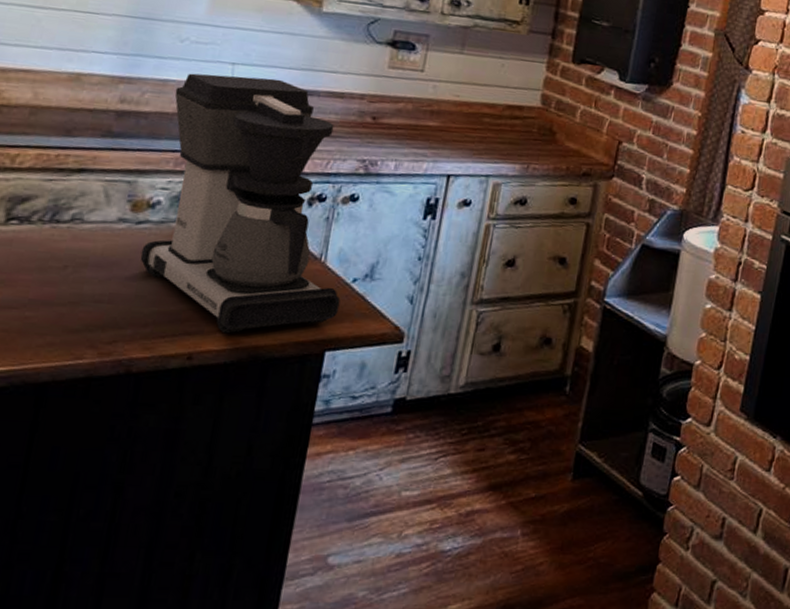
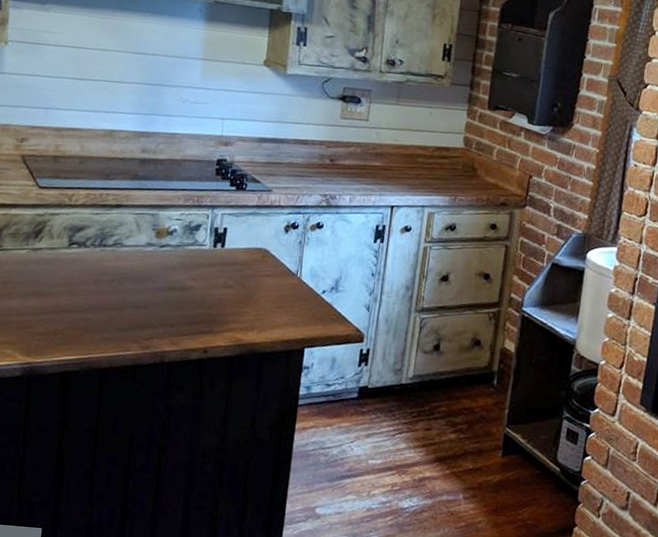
coffee maker: present [140,73,341,334] -> none [164,127,314,333]

